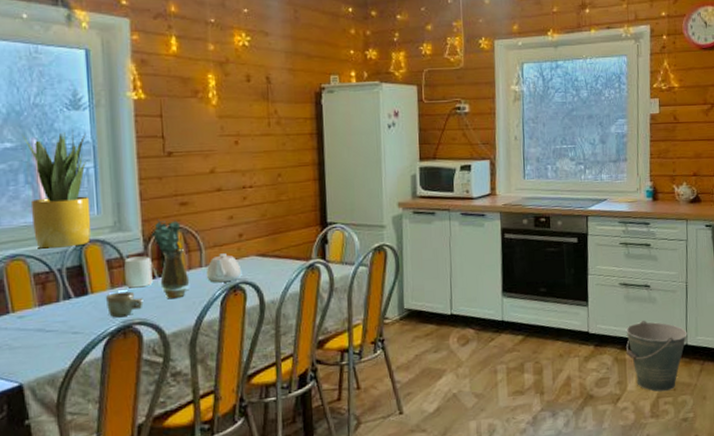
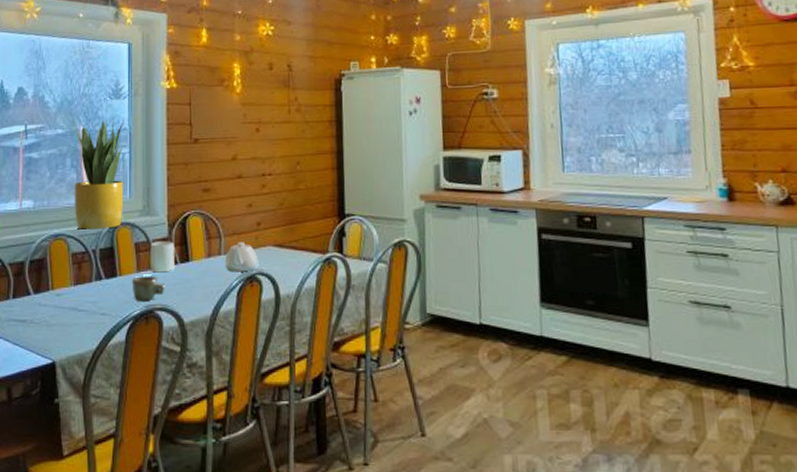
vase: present [151,219,190,299] -> none [176,204,209,286]
bucket: present [626,320,687,392] -> none [700,349,788,447]

